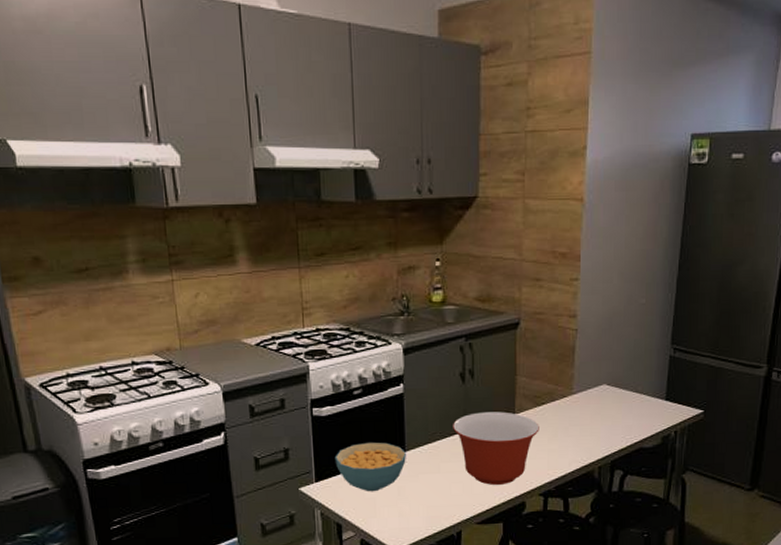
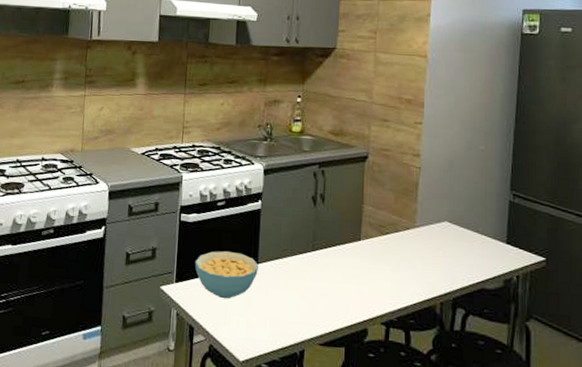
mixing bowl: present [453,411,539,485] -> none [303,234,383,308]

